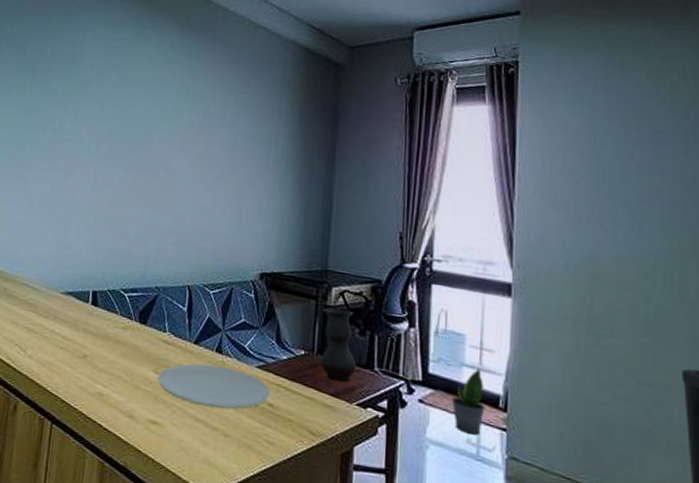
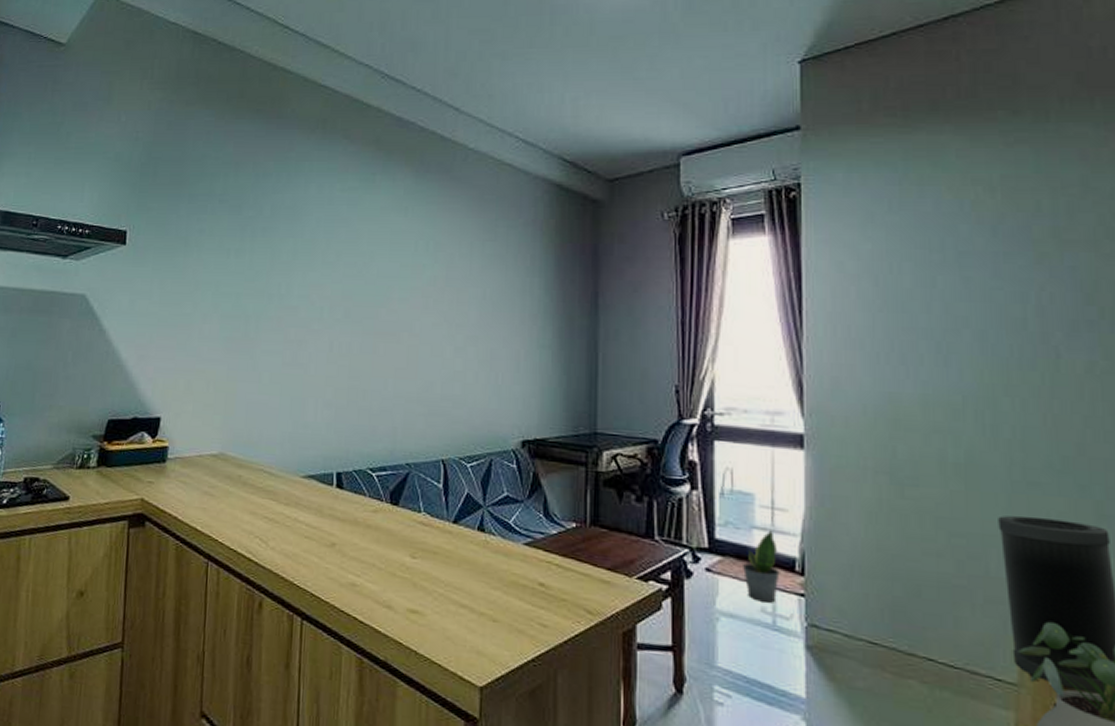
plate: present [157,363,270,410] -> none [415,544,541,593]
vase: present [321,308,356,382] -> none [594,473,634,555]

